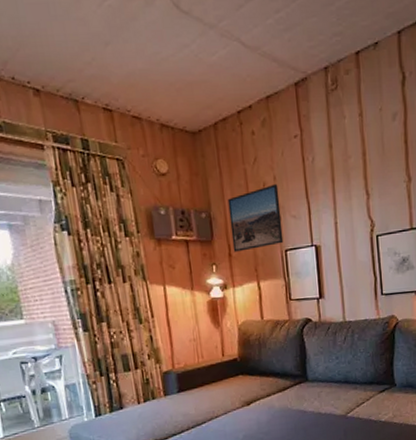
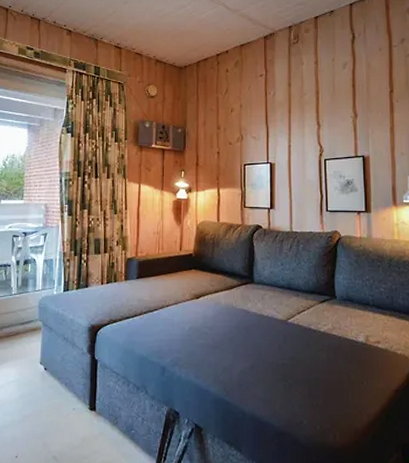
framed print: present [227,184,284,252] -> none [200,111,243,162]

